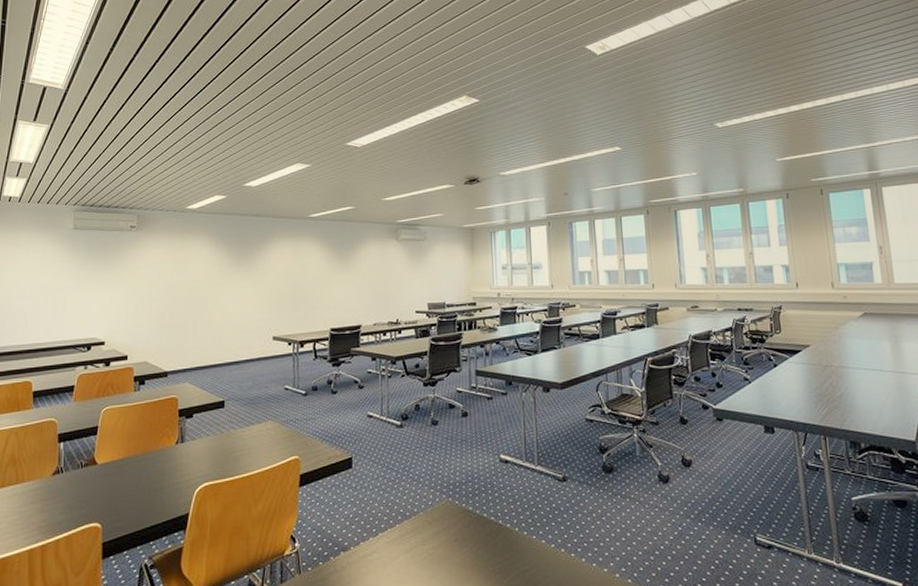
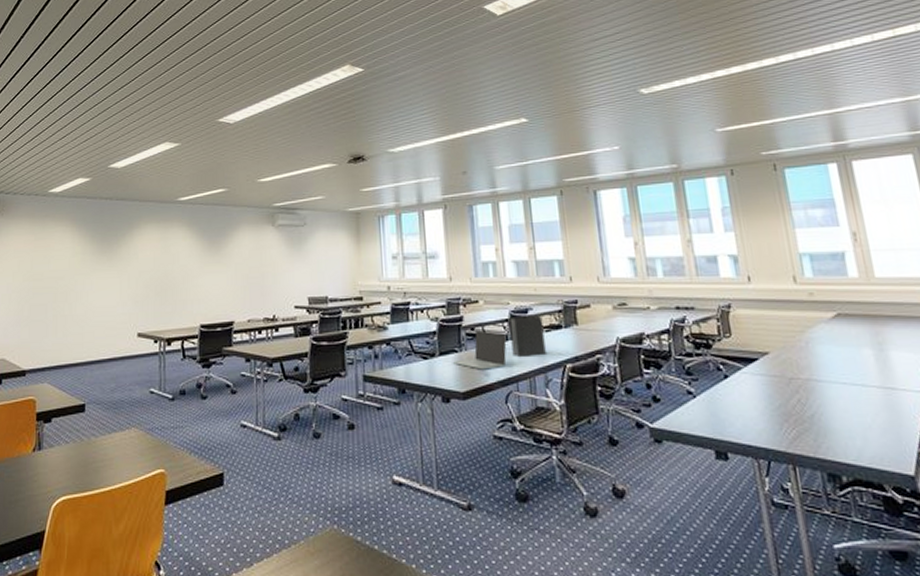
laptop: none [553,330,599,364] -> present [453,330,507,370]
binder: none [601,317,631,353] -> present [509,316,546,358]

